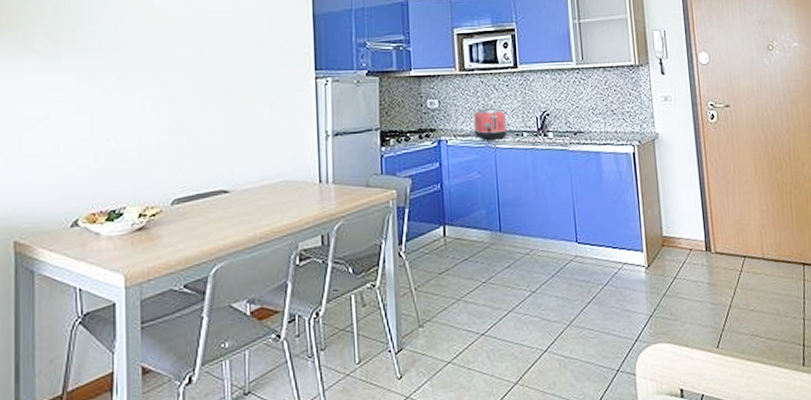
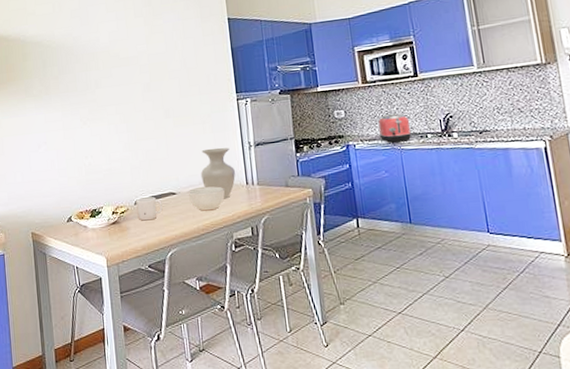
mug: none [173,195,209,227] -> present [136,197,163,221]
bowl: none [244,183,293,215] -> present [187,186,226,211]
vase: none [262,135,306,200] -> present [200,147,235,199]

